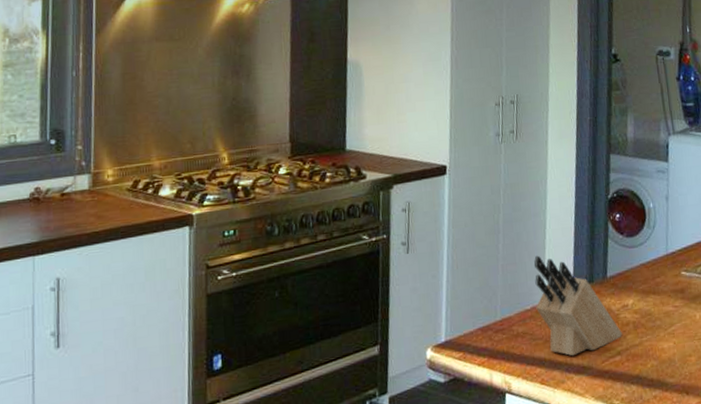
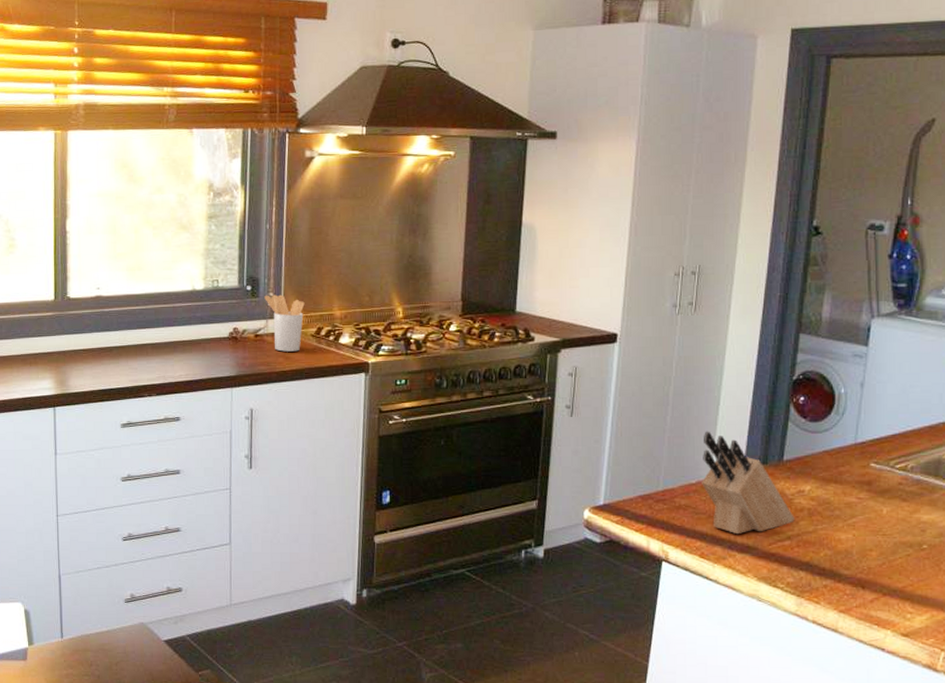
utensil holder: none [71,147,119,210] -> present [264,294,305,352]

